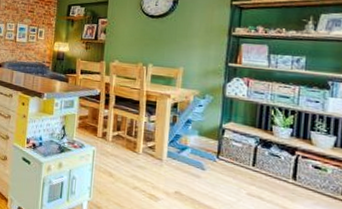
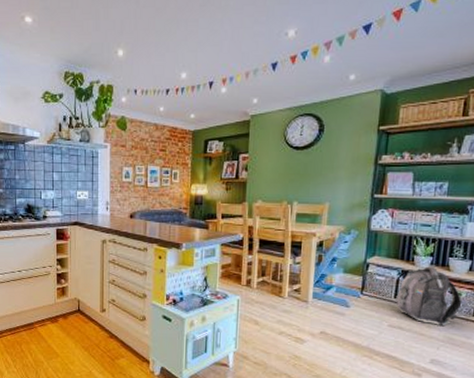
backpack: none [255,137,328,201] -> present [397,266,462,325]

